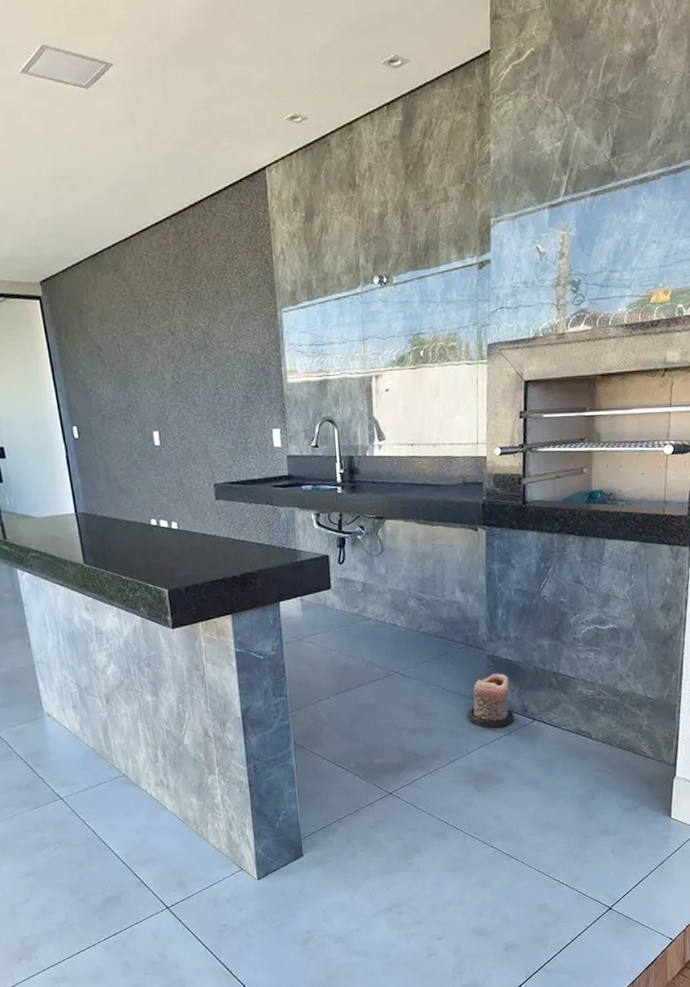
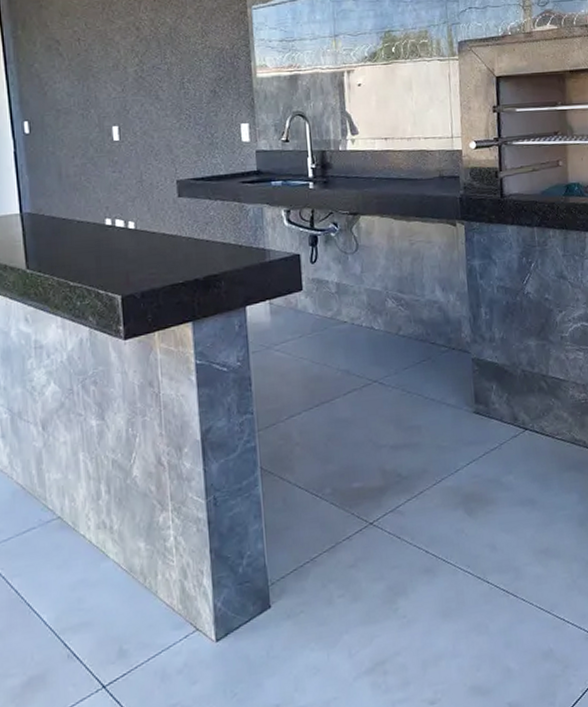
candle: present [468,673,514,728] -> none [454,378,504,441]

